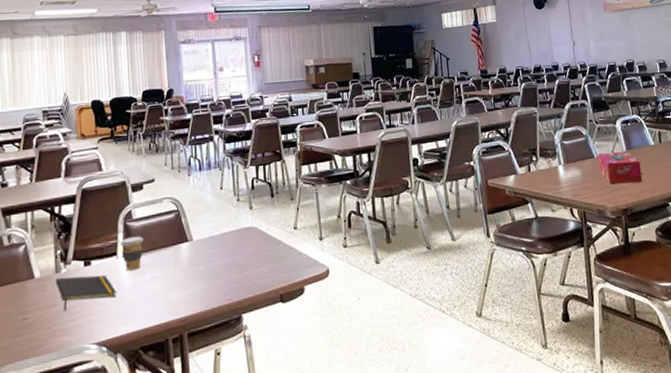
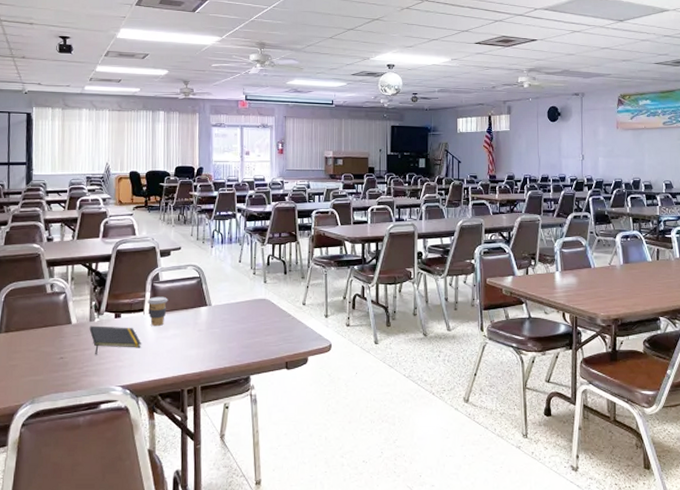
tissue box: present [598,151,643,184] -> none [594,264,637,295]

